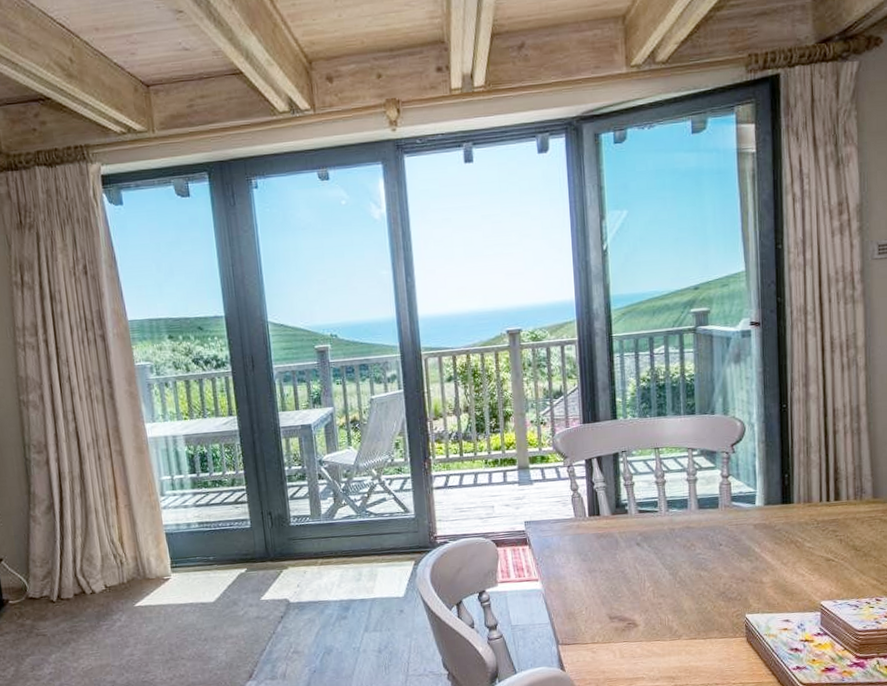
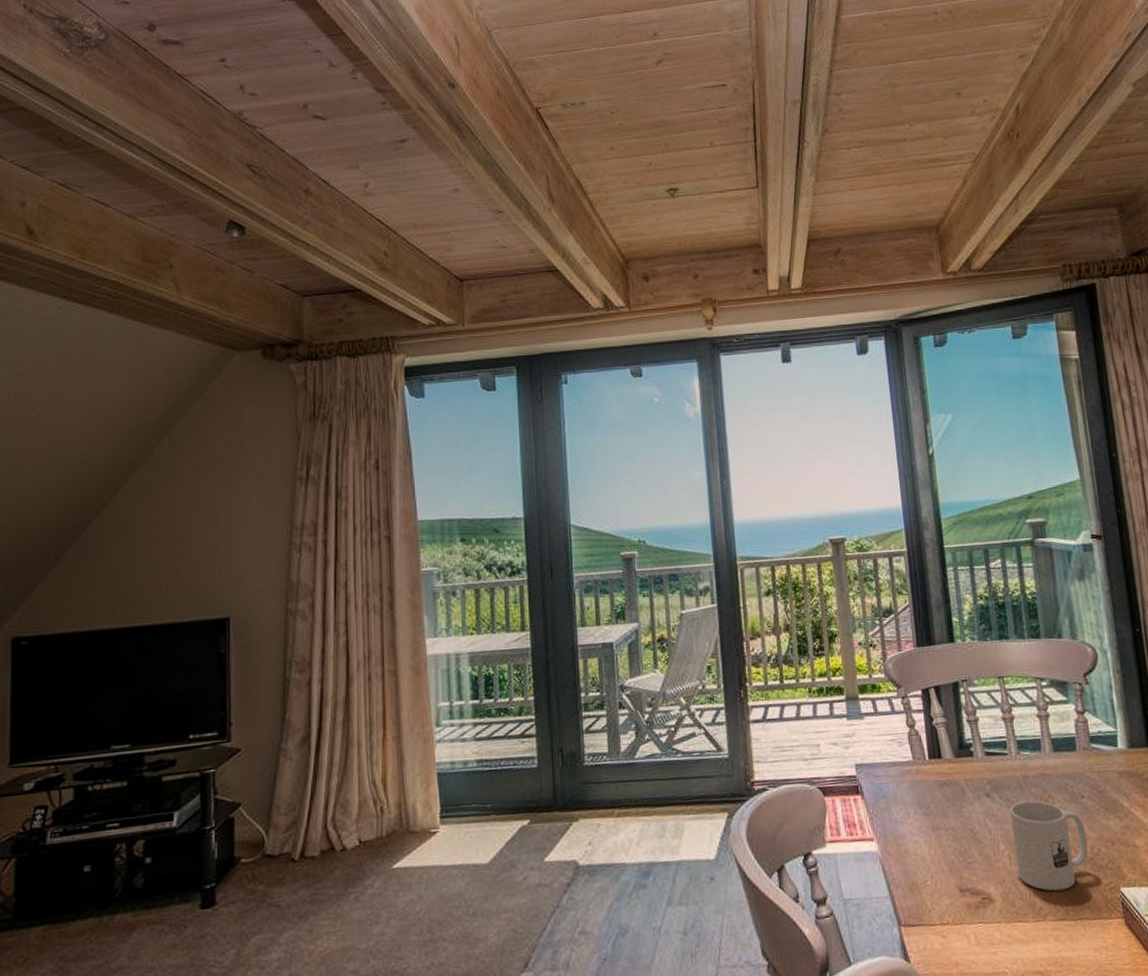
mug: none [656,548,722,618] -> present [1009,800,1088,891]

